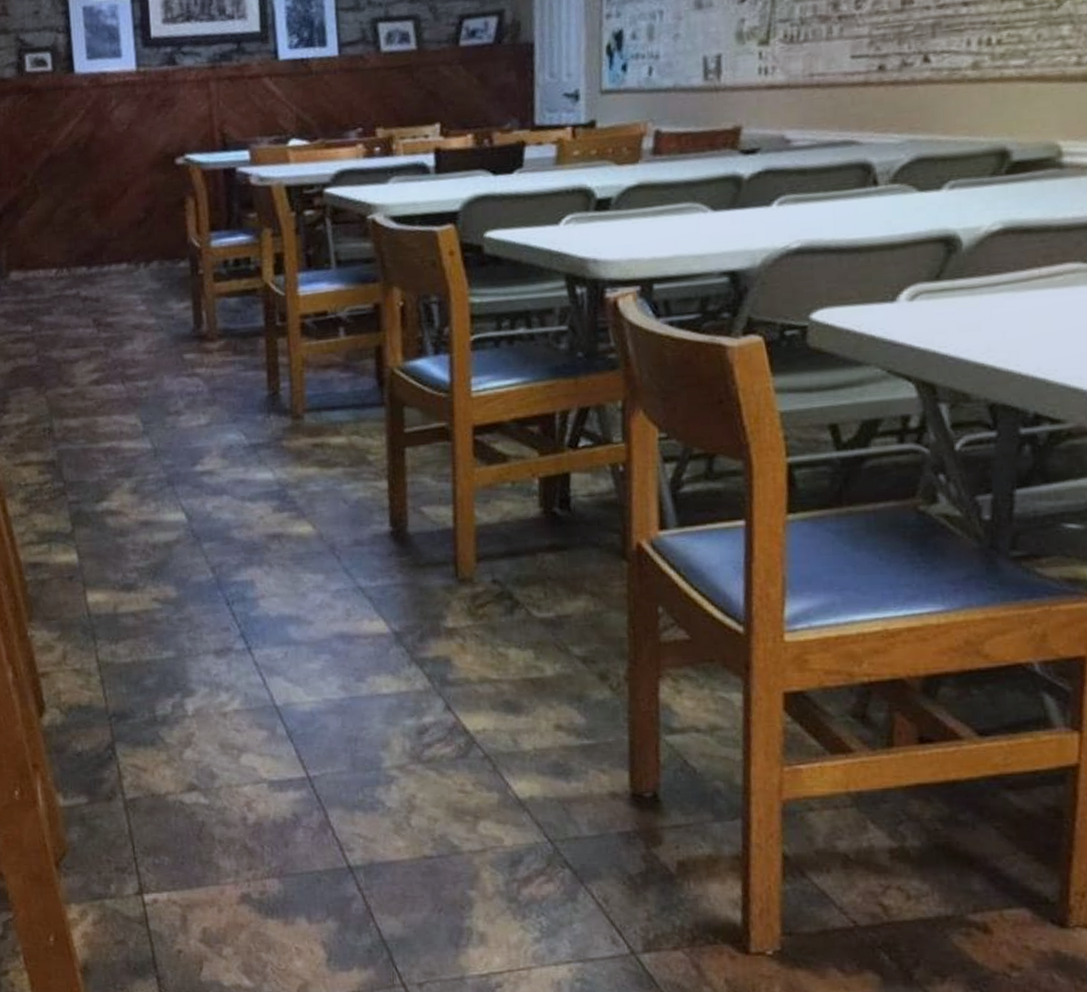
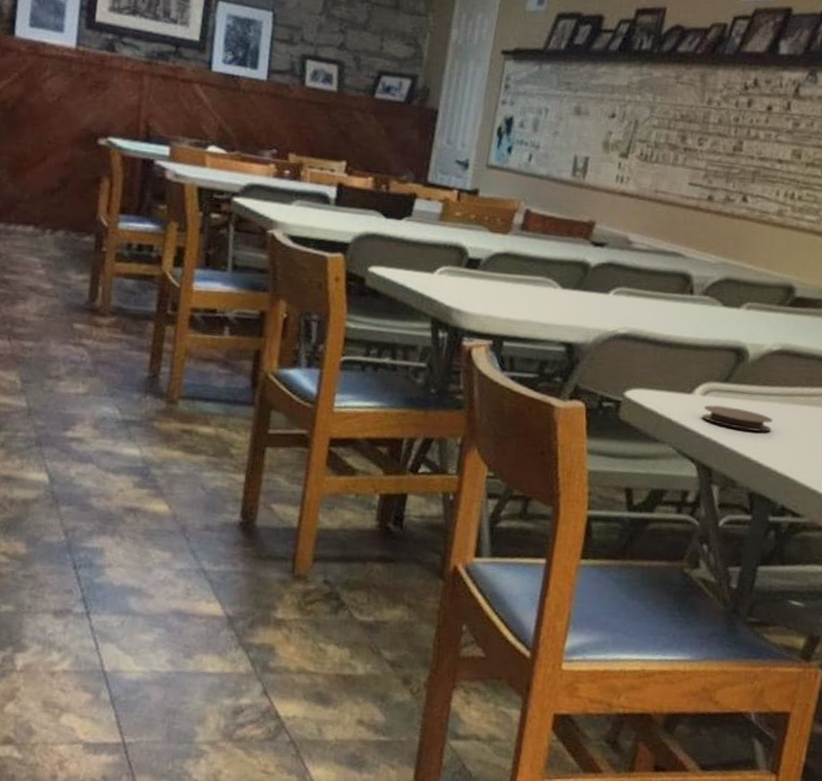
coaster: none [912,307,1007,333] -> present [701,404,773,433]

